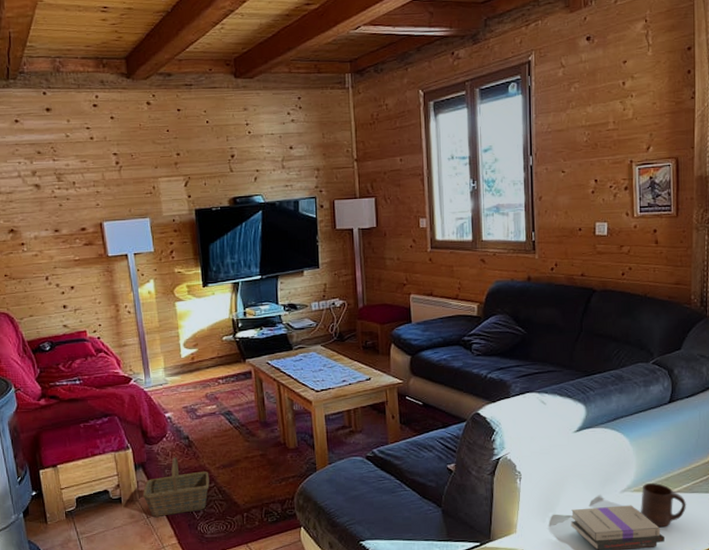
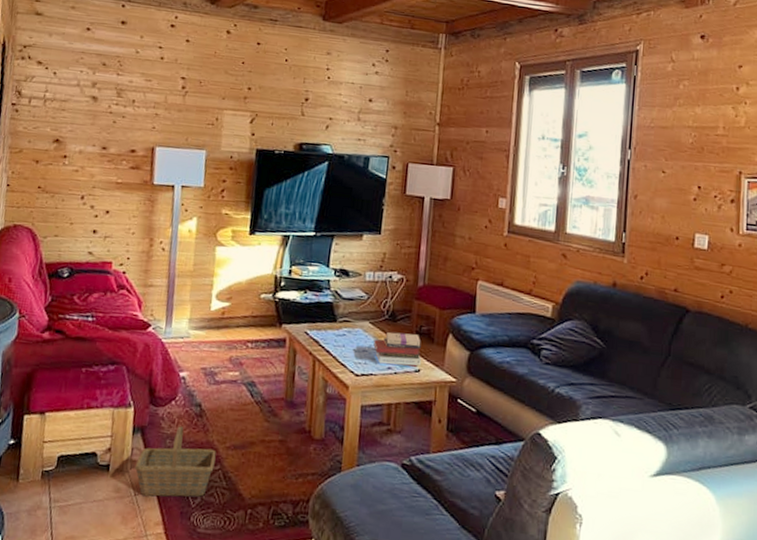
books: none [327,349,371,378] -> present [373,332,422,368]

